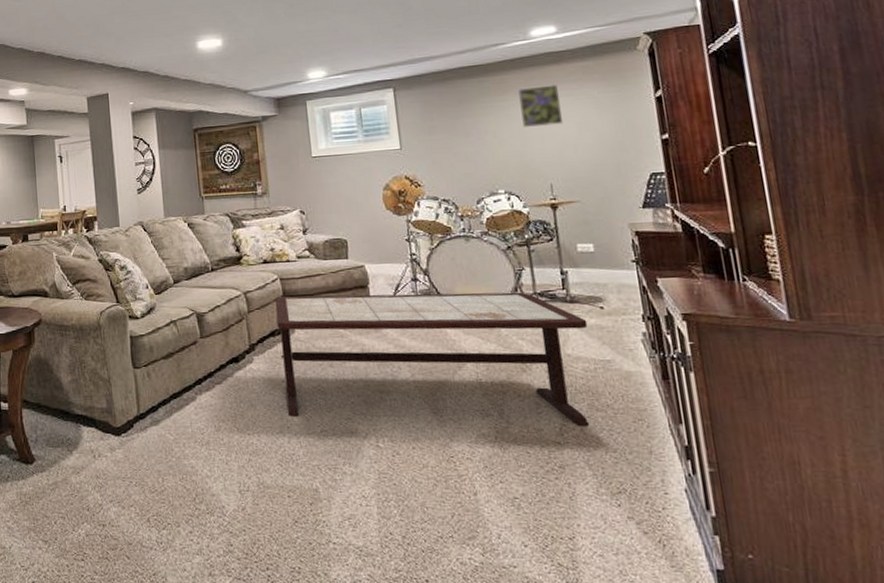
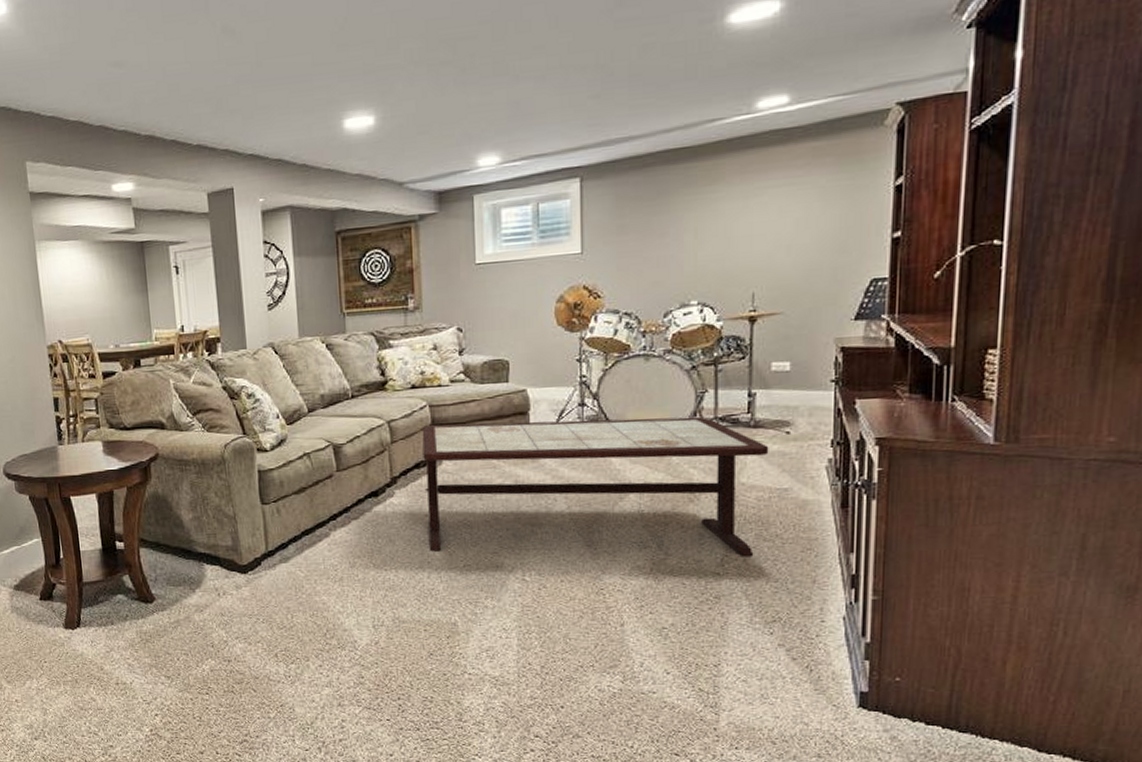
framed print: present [518,84,563,127] -> none [731,171,781,225]

